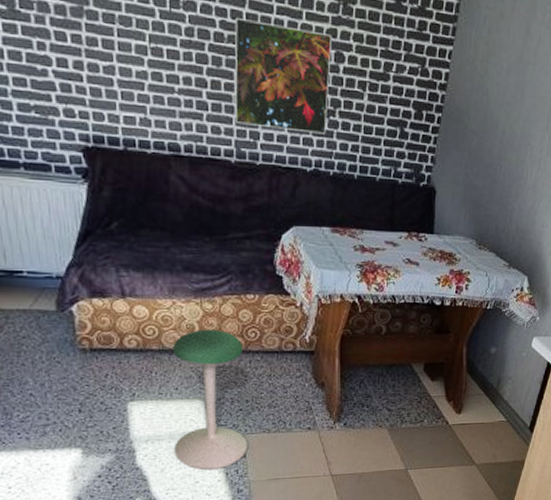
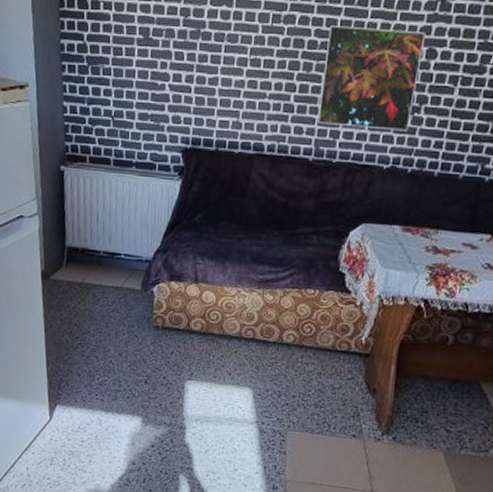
stool: present [173,329,248,470] -> none [219,319,297,462]

